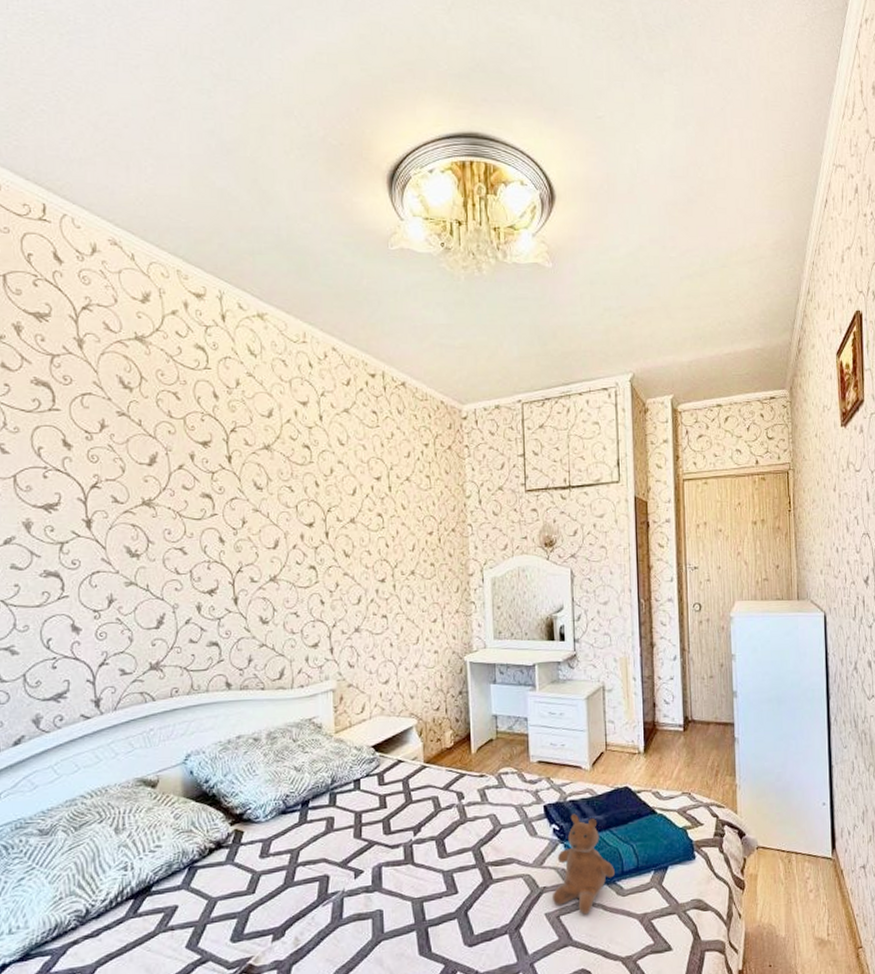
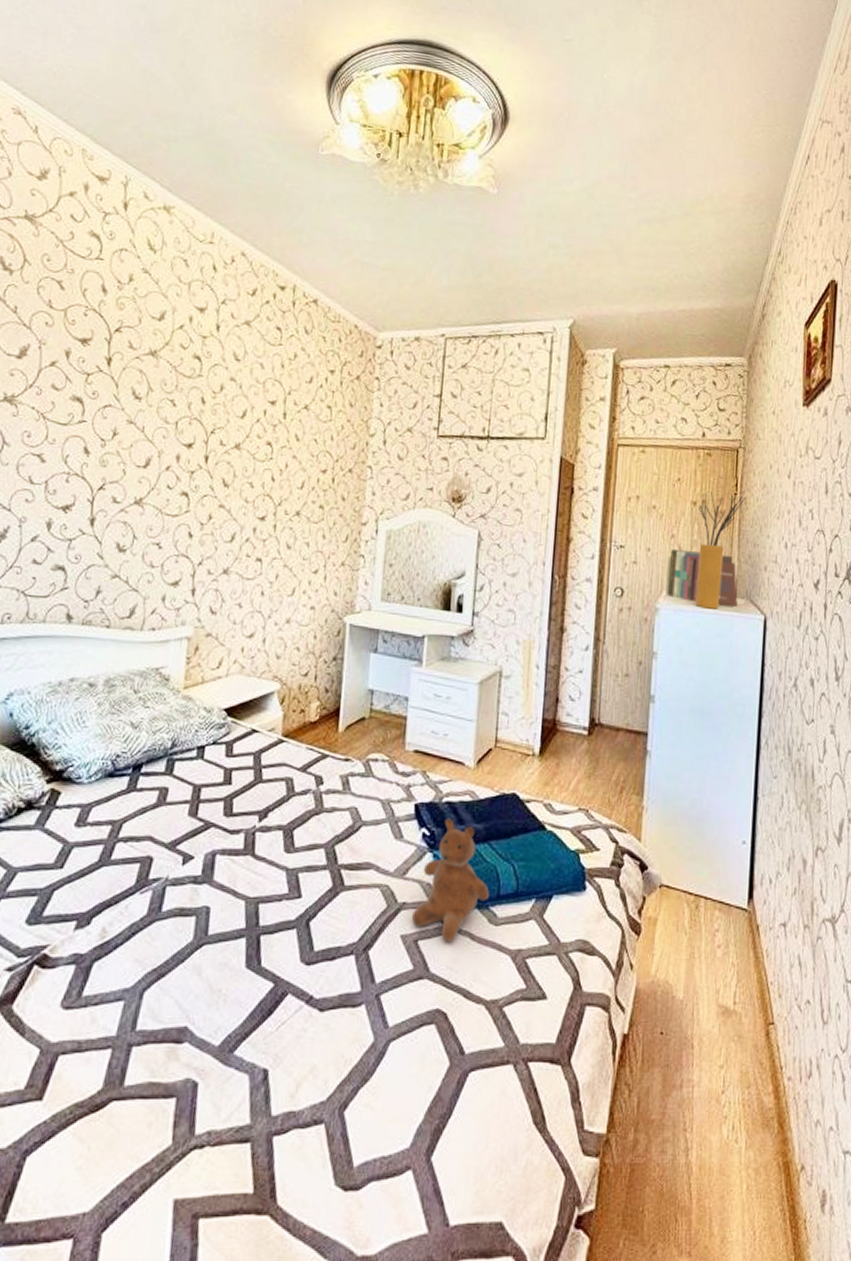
books: none [736,564,800,609] -> present [665,548,738,608]
vase: none [758,510,799,613] -> present [696,491,746,609]

